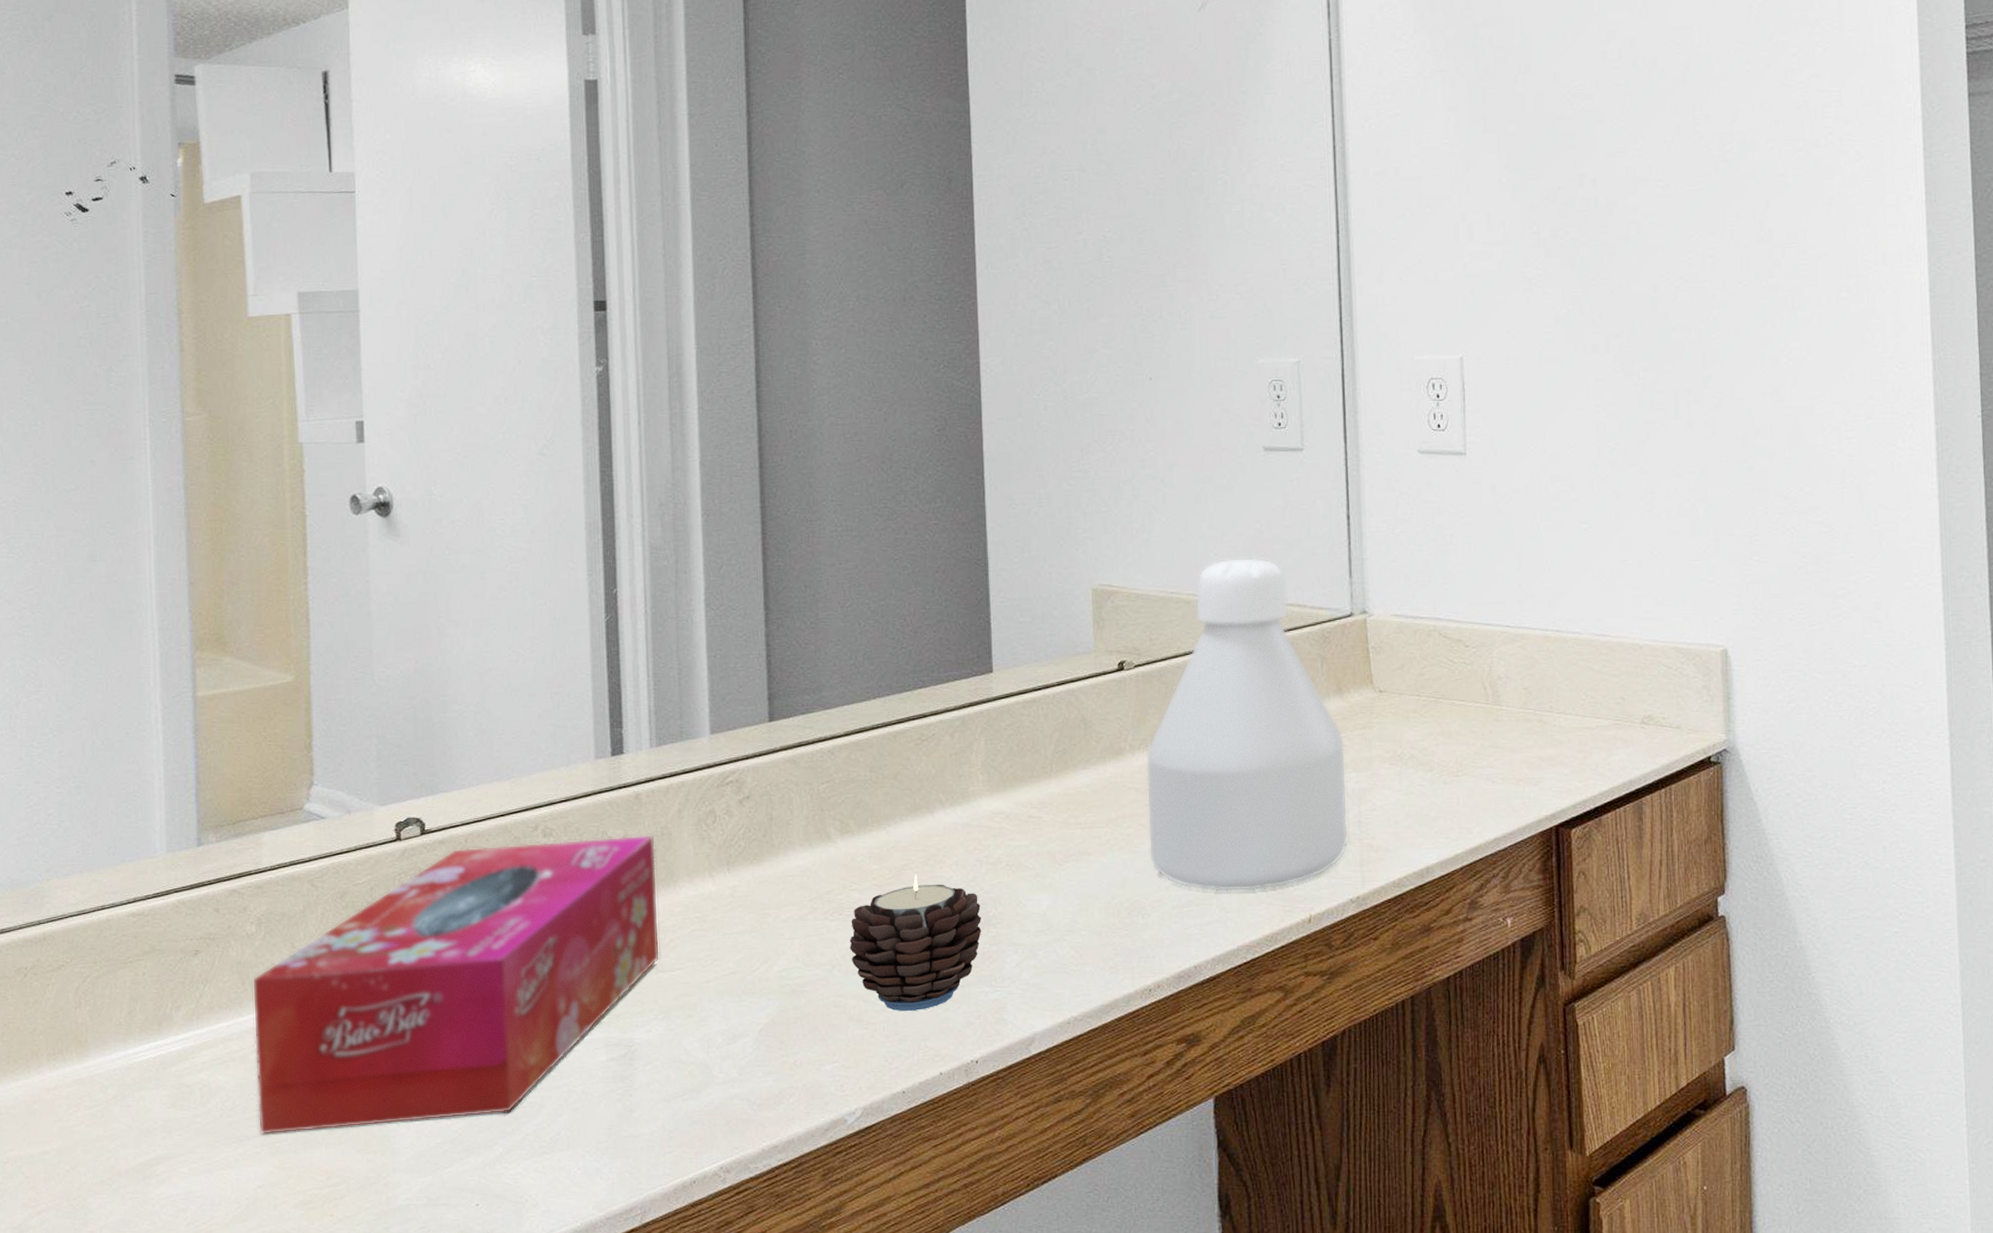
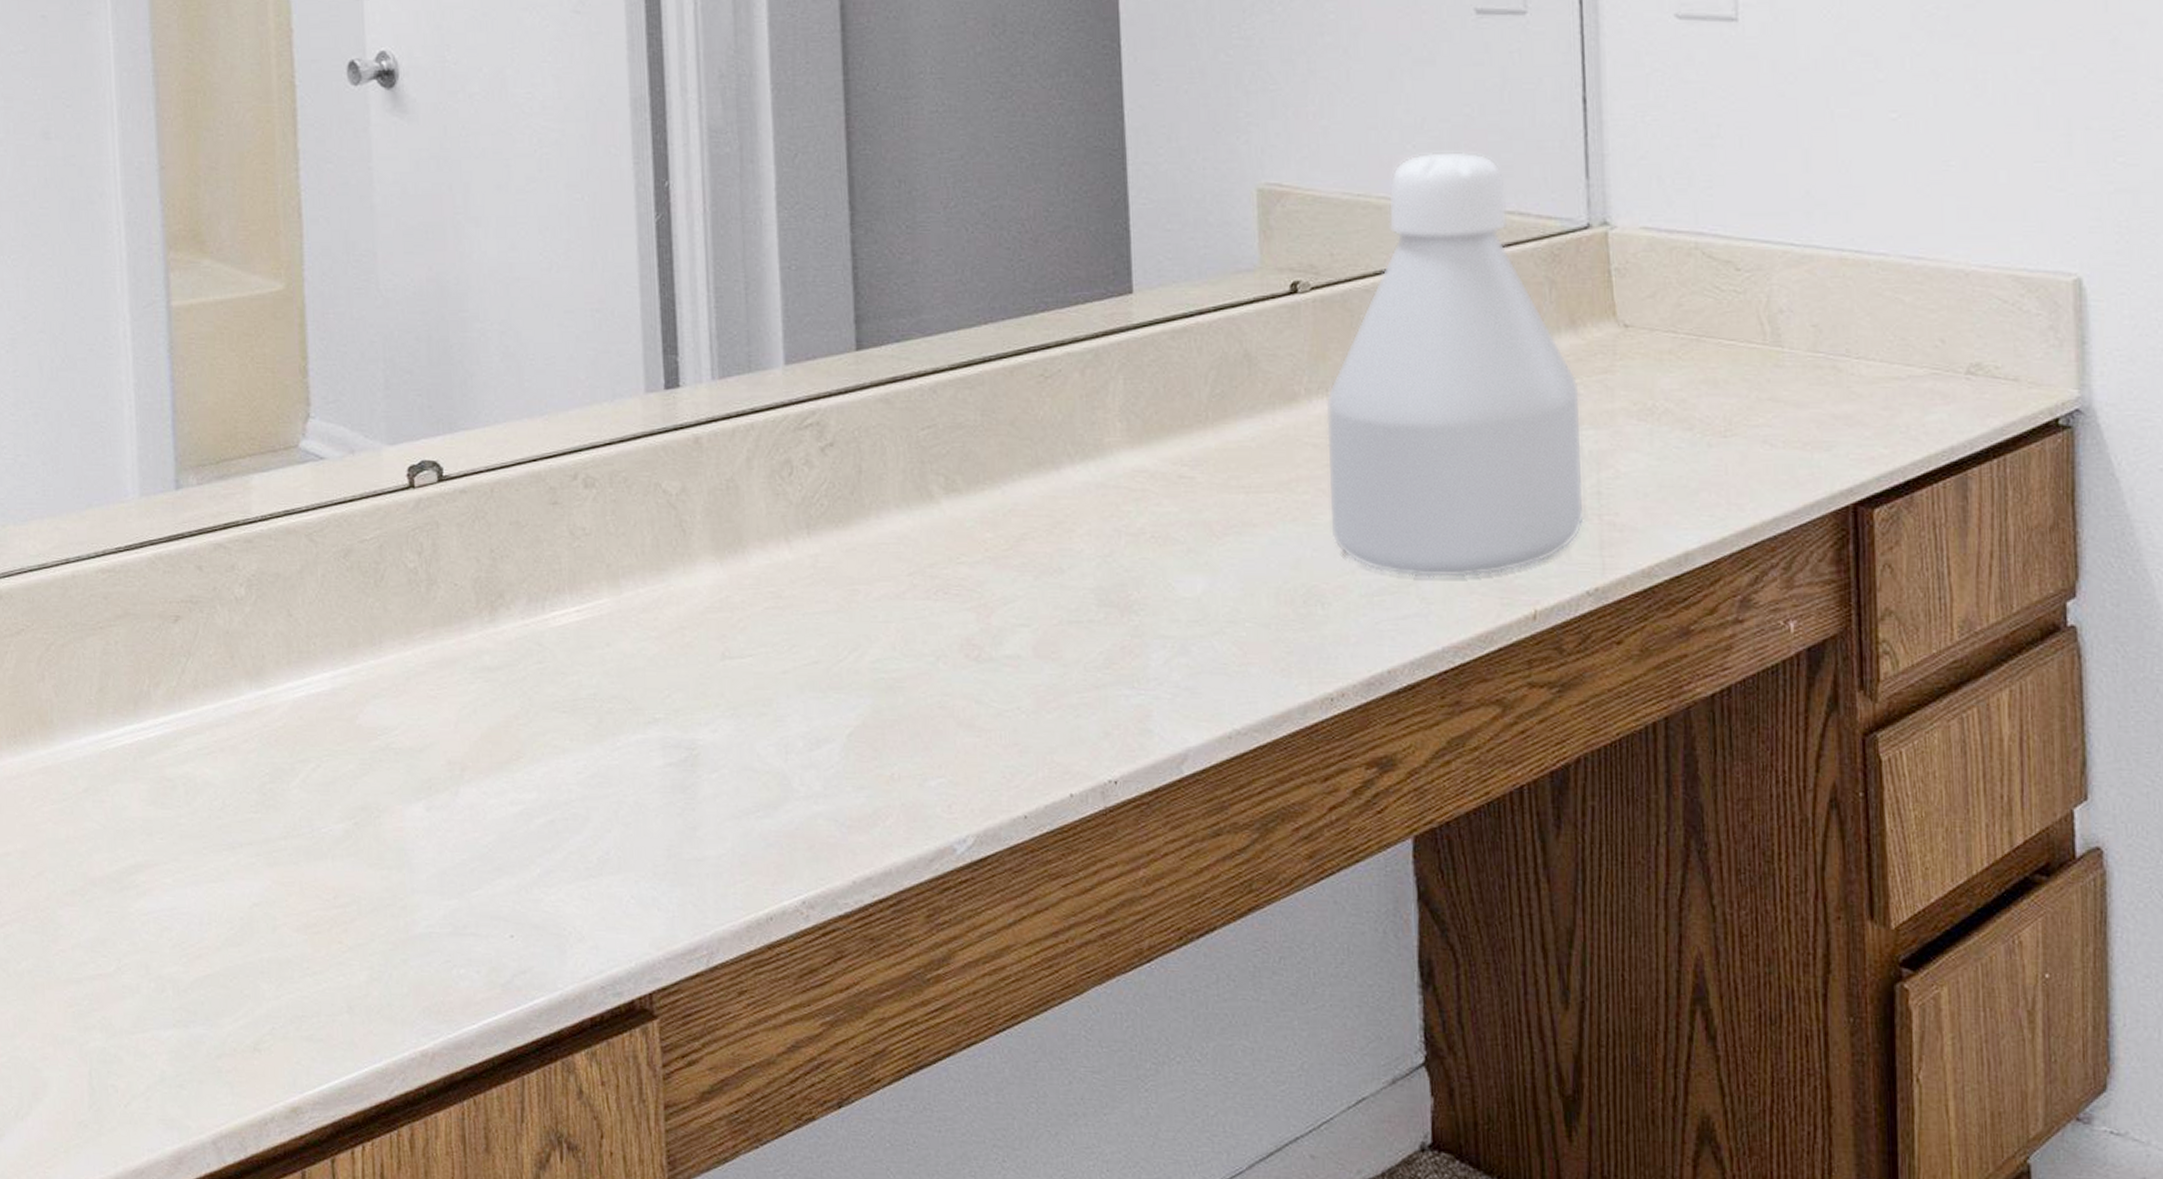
tissue box: present [252,835,660,1136] -> none [242,488,727,843]
candle: present [849,874,982,1012] -> none [957,546,1121,717]

